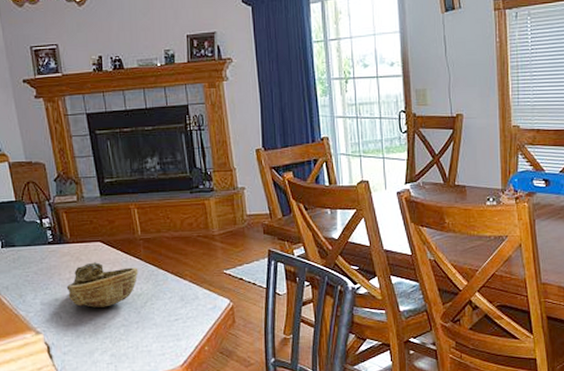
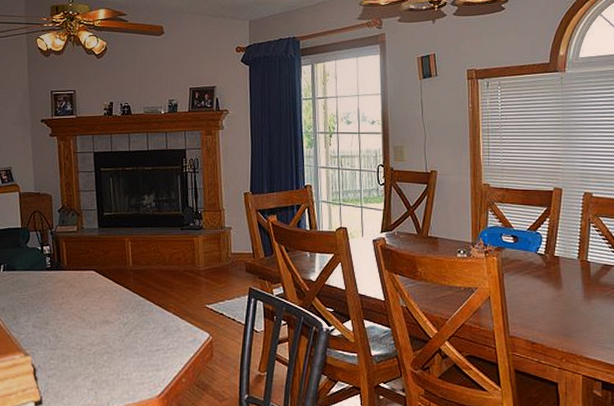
decorative bowl: present [66,262,139,308] -> none [58,290,126,334]

